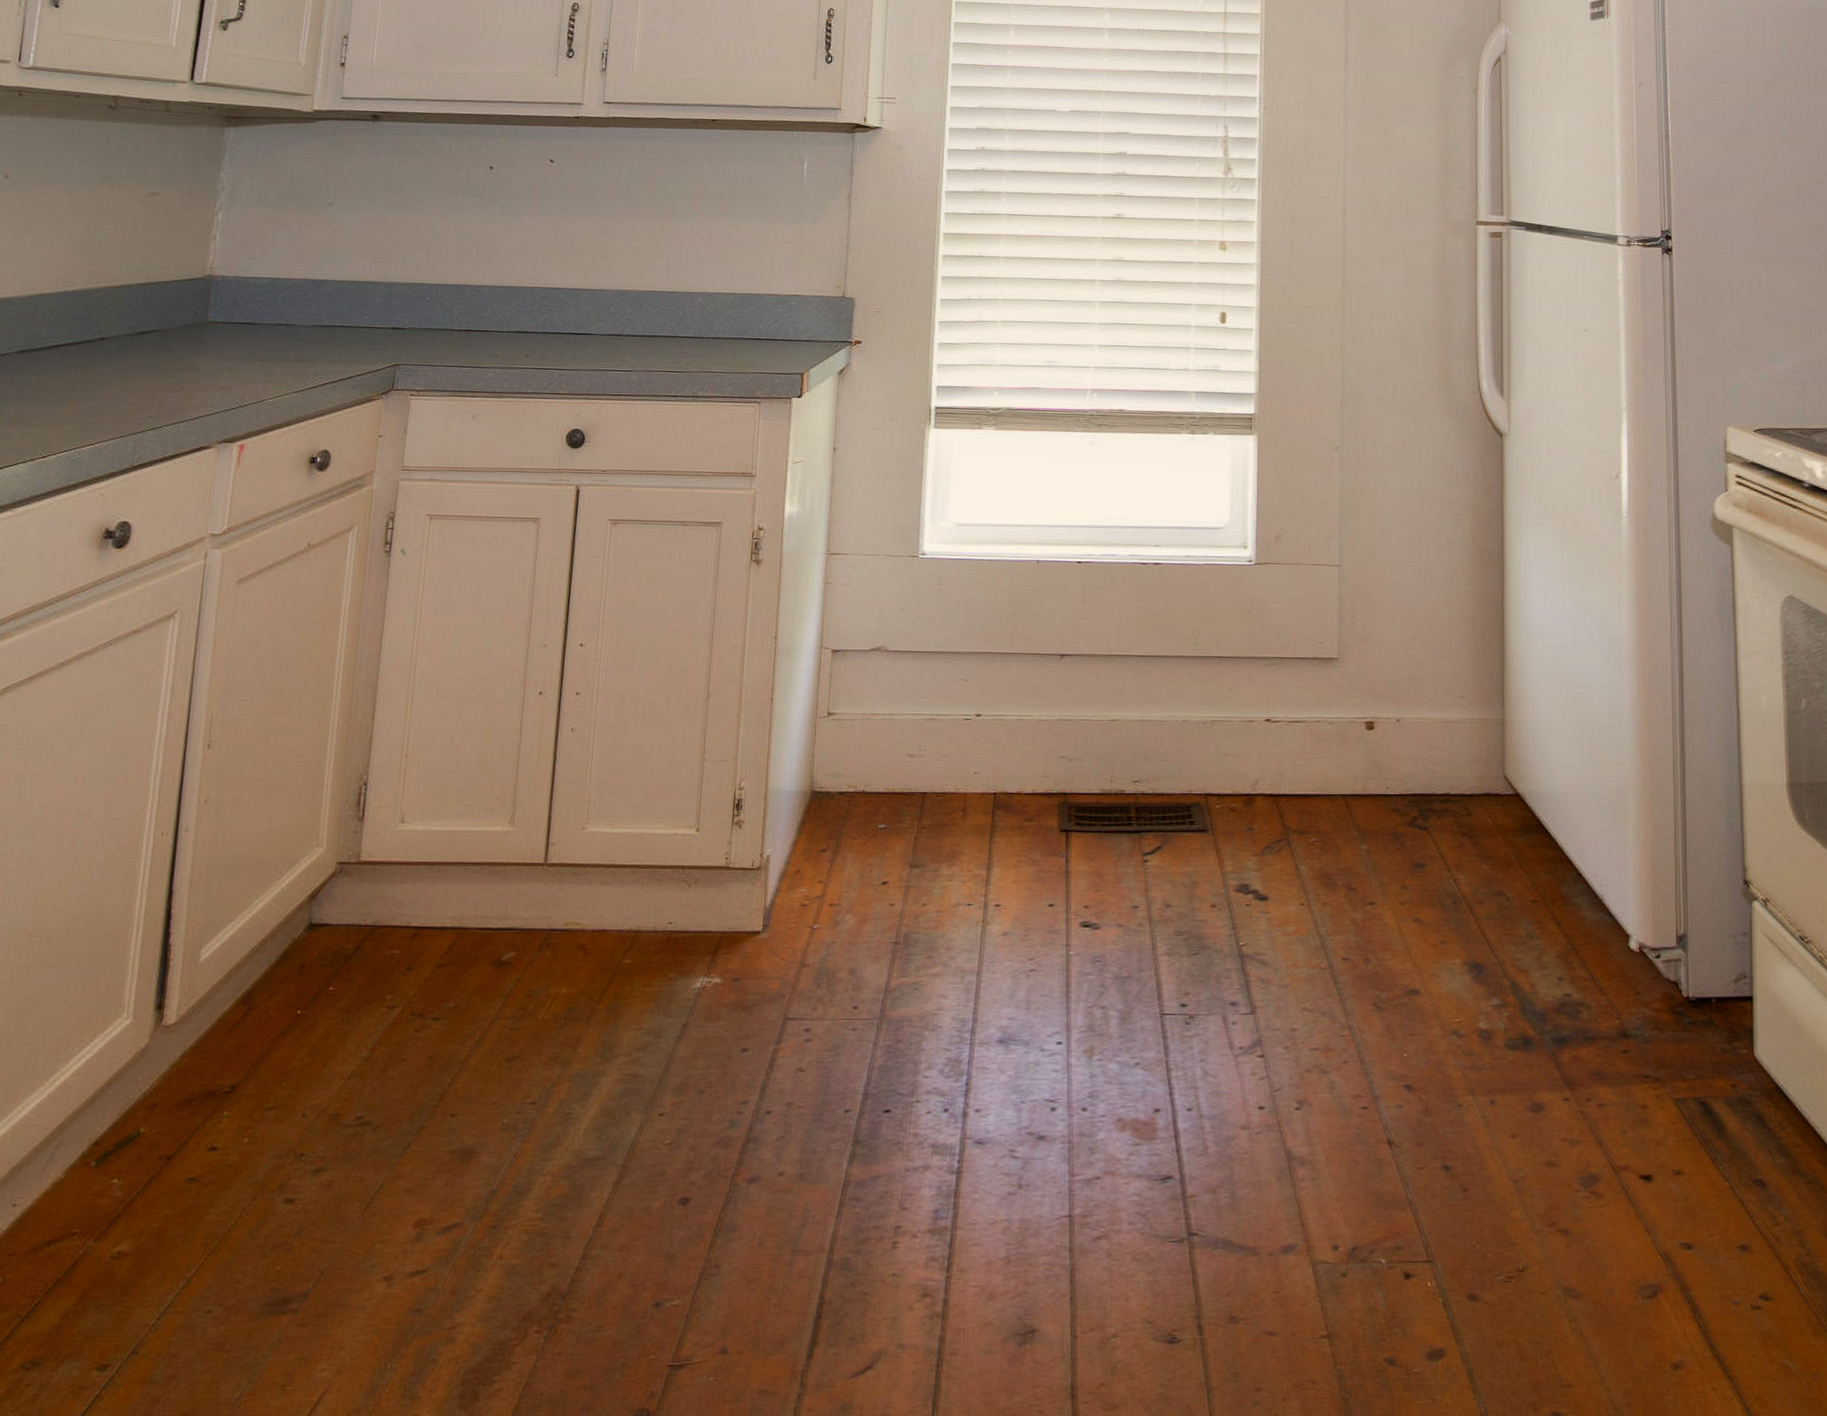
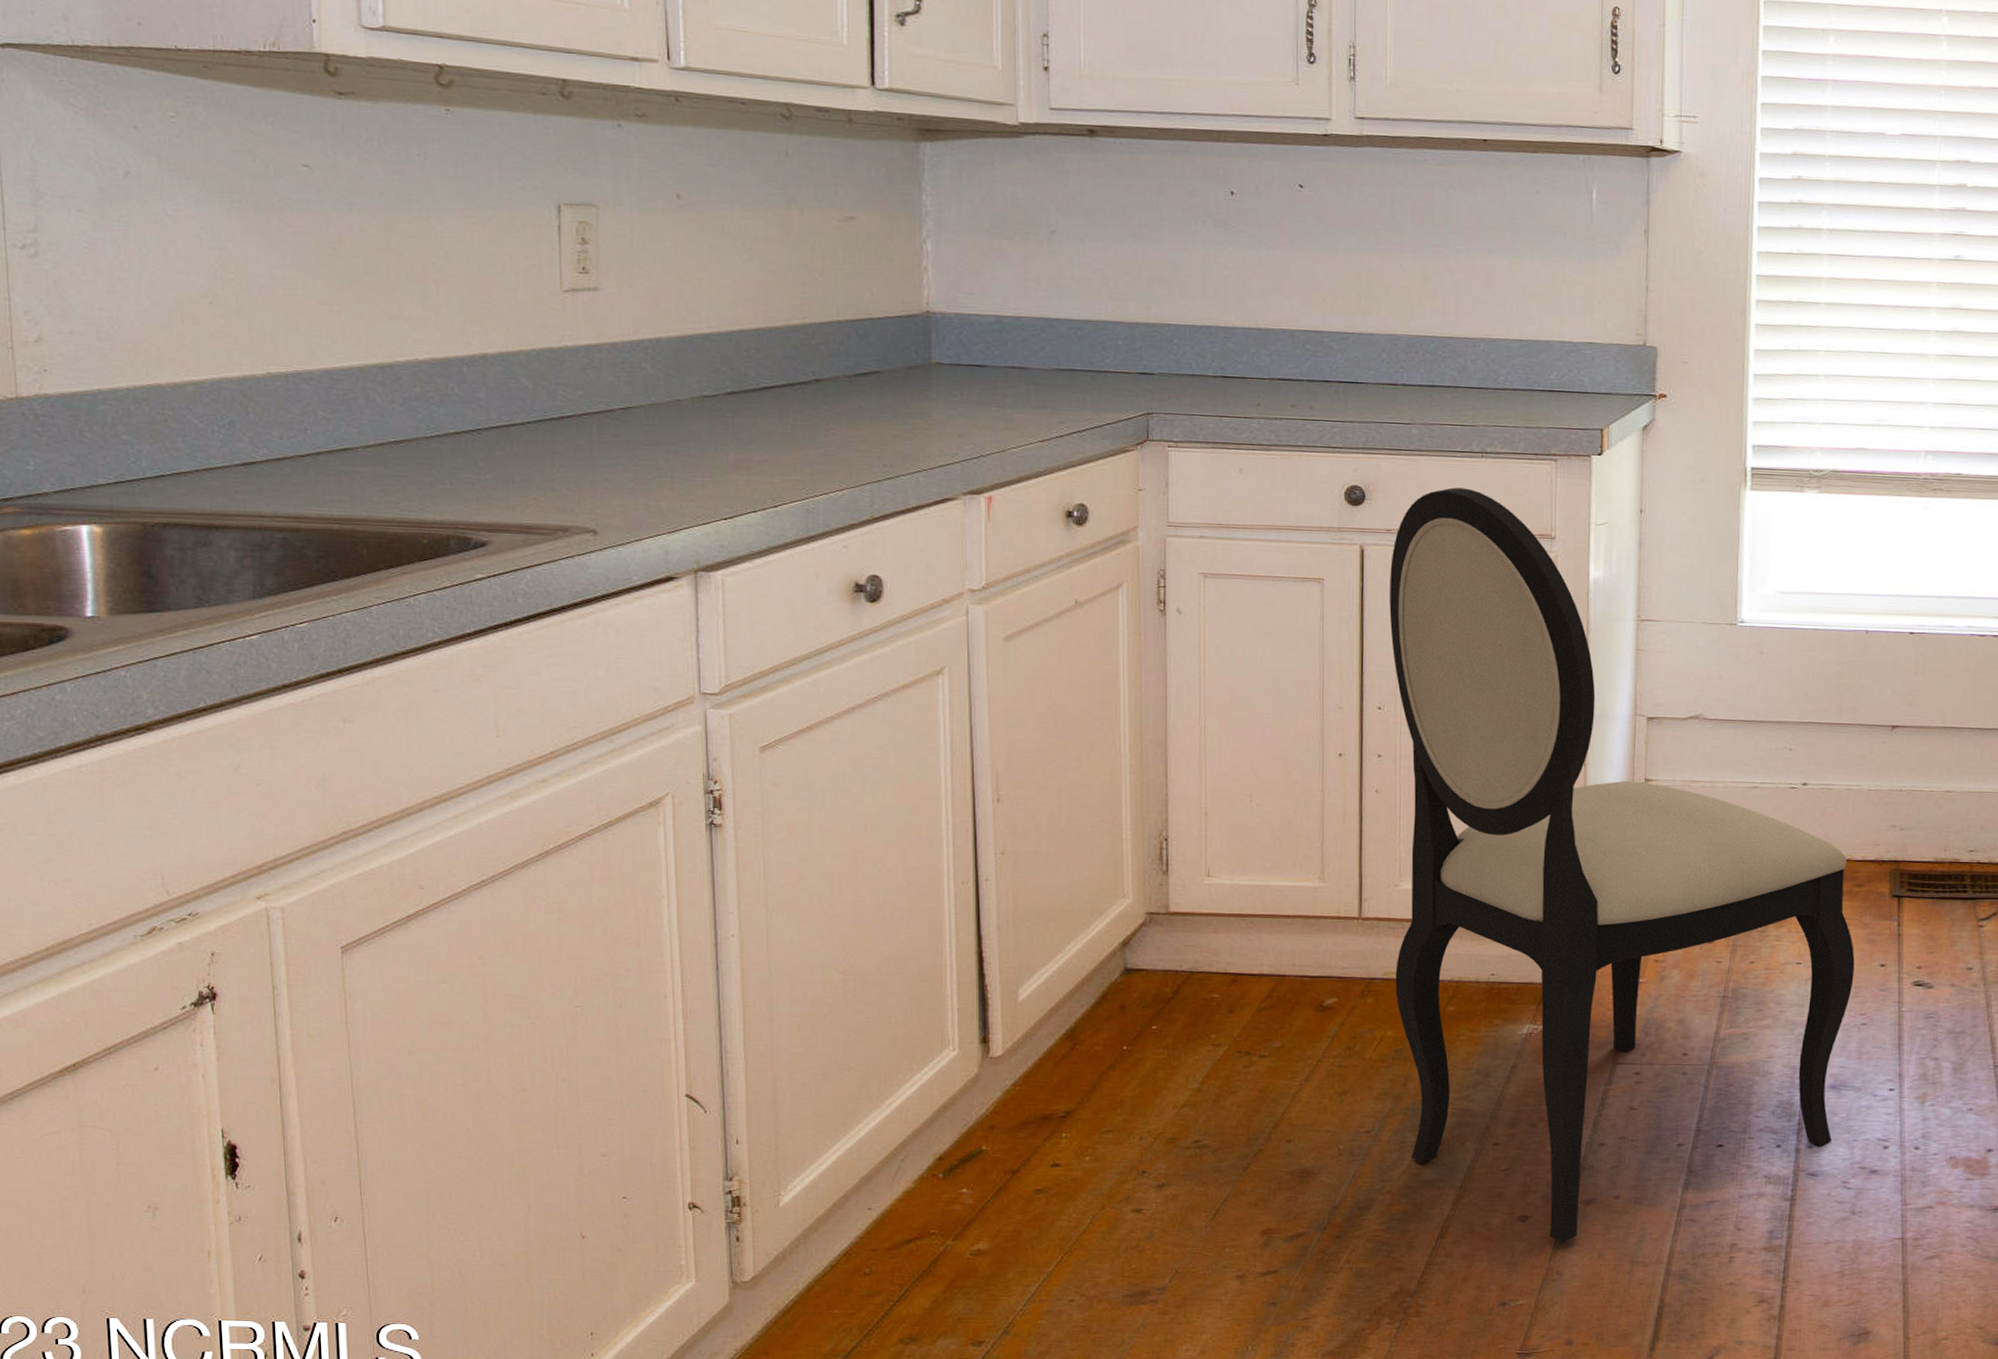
dining chair: none [573,429,1024,1230] -> present [1389,487,1855,1244]

